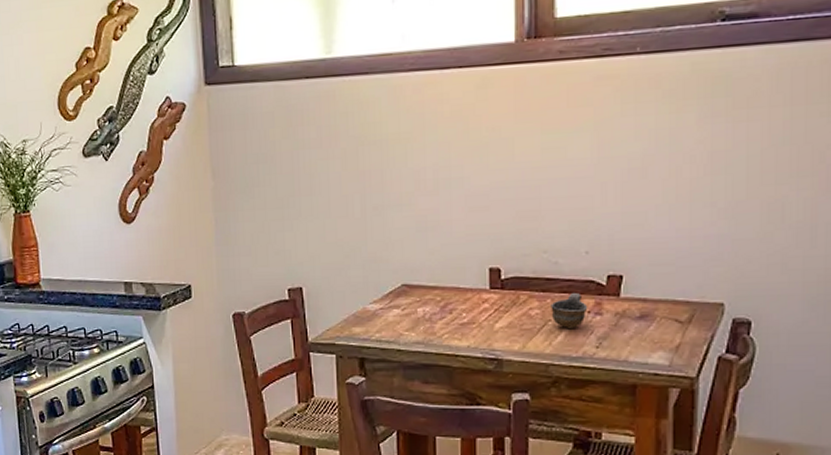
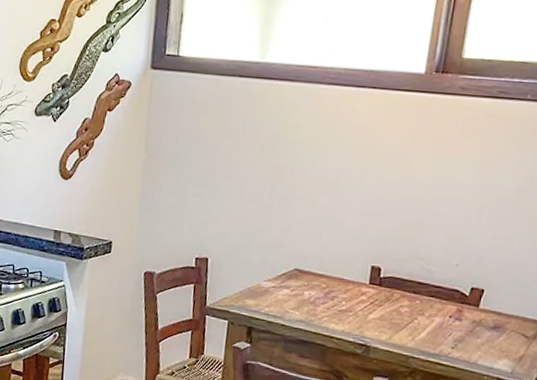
cup: present [551,292,588,328] -> none [418,297,451,329]

